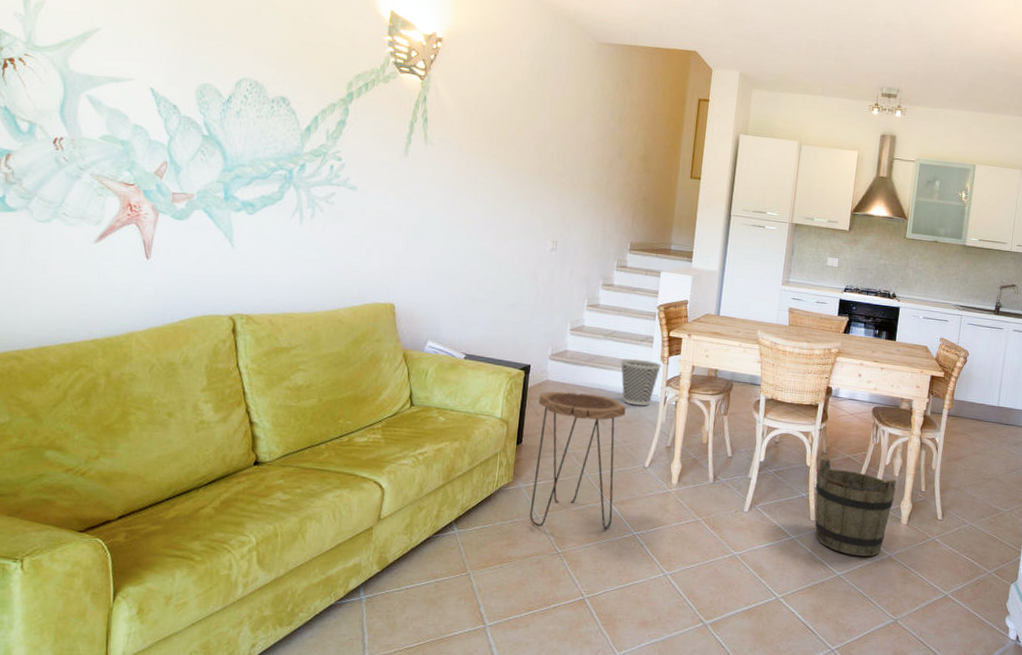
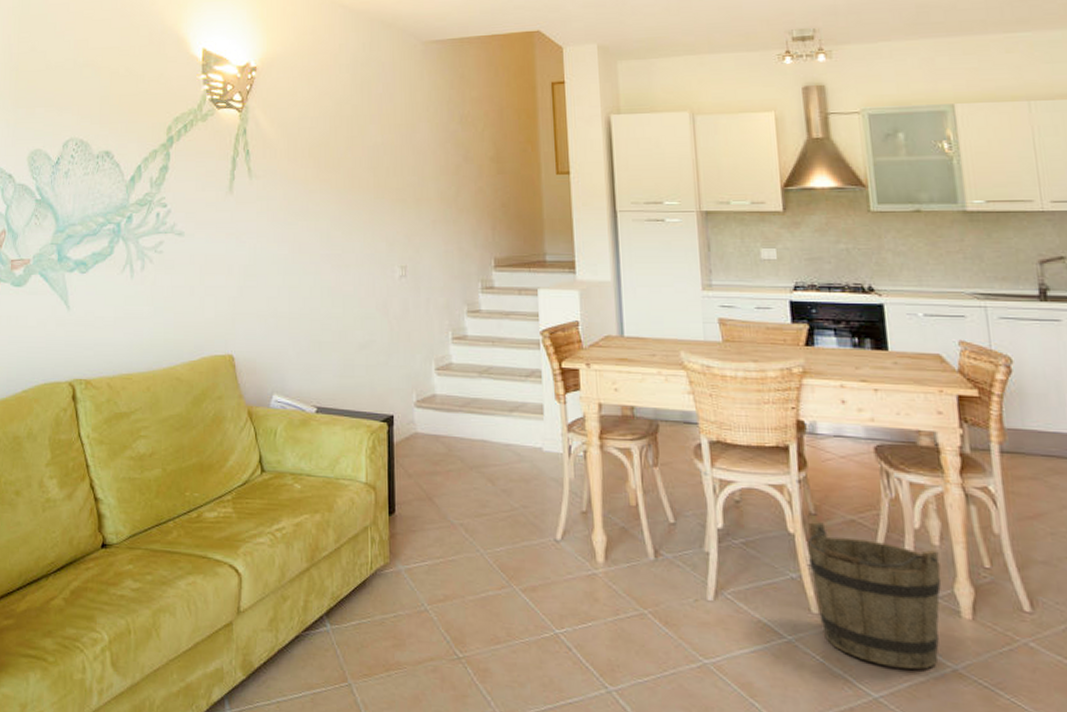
side table: present [529,391,626,530] -> none [409,446,524,627]
wastebasket: present [620,358,661,406] -> none [503,400,557,460]

